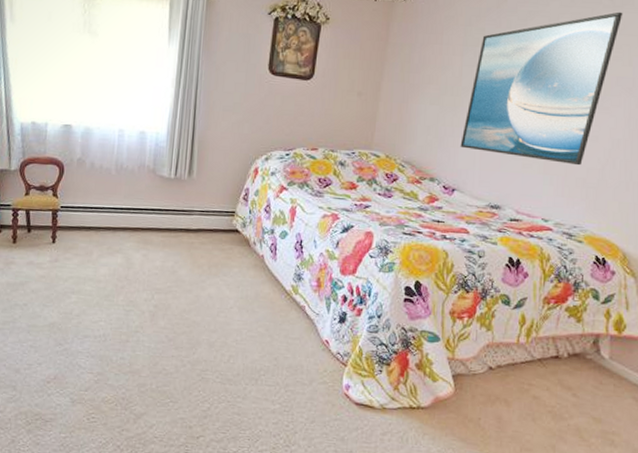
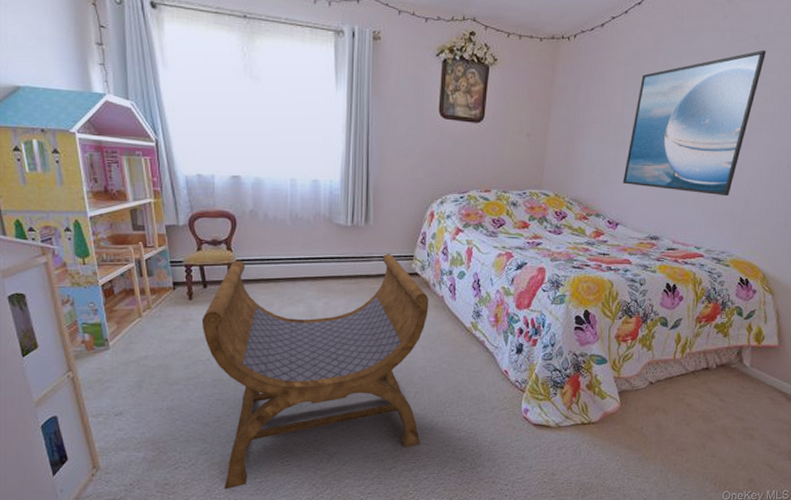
stool: none [22,206,249,442] -> present [201,254,429,490]

